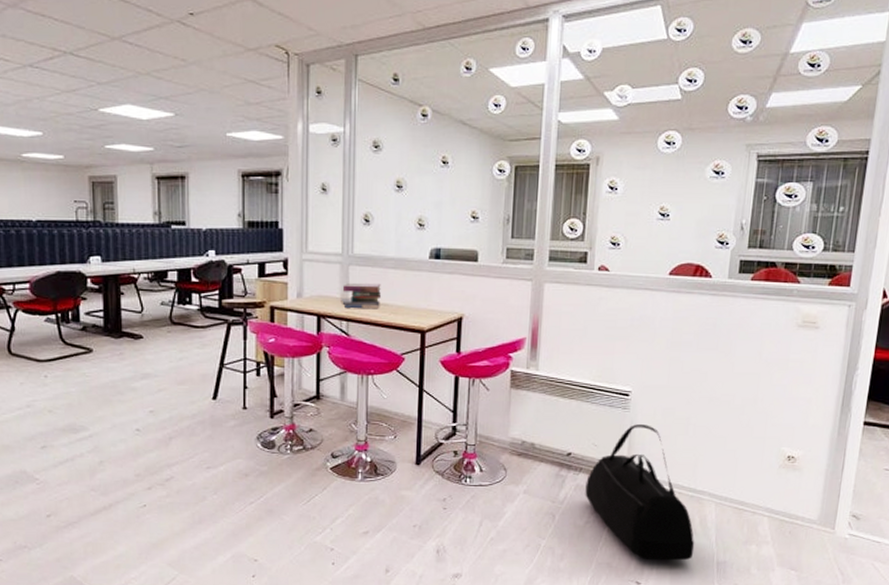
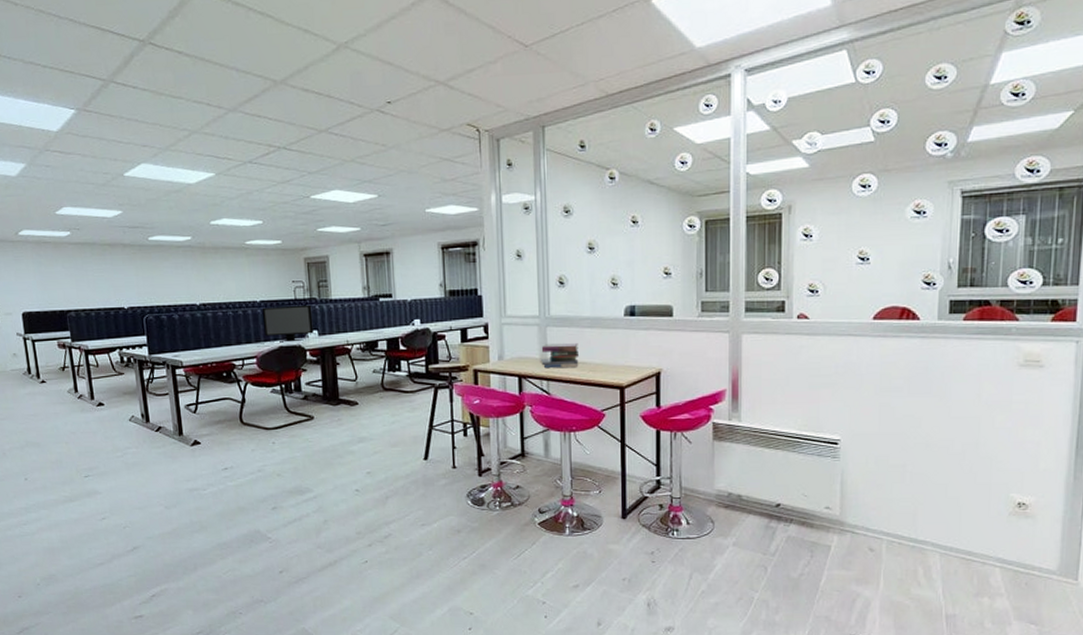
computer monitor: none [38,227,96,268] -> present [262,304,314,343]
duffel bag: present [585,424,695,561] -> none [797,473,920,614]

